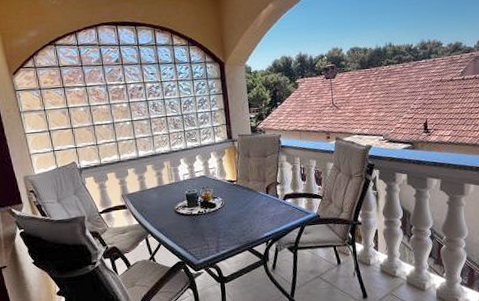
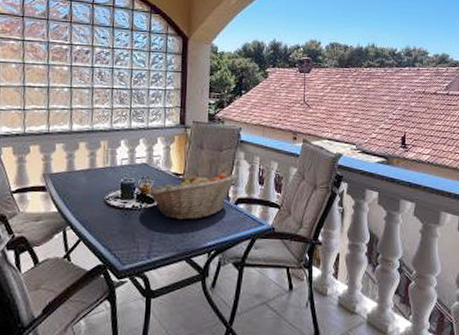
fruit basket: none [210,174,283,219] -> present [148,173,237,220]

